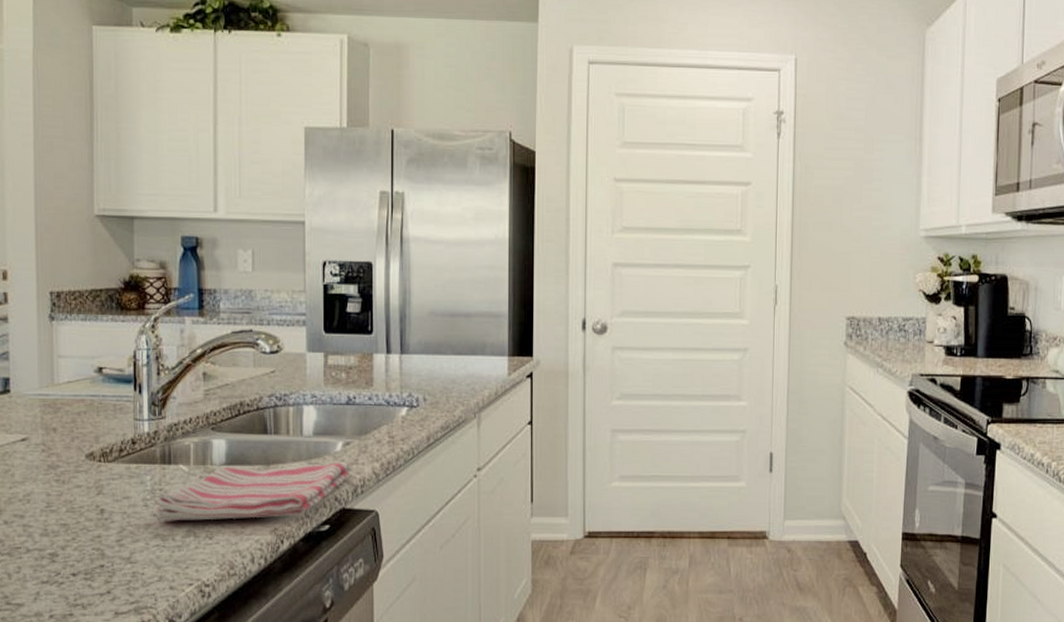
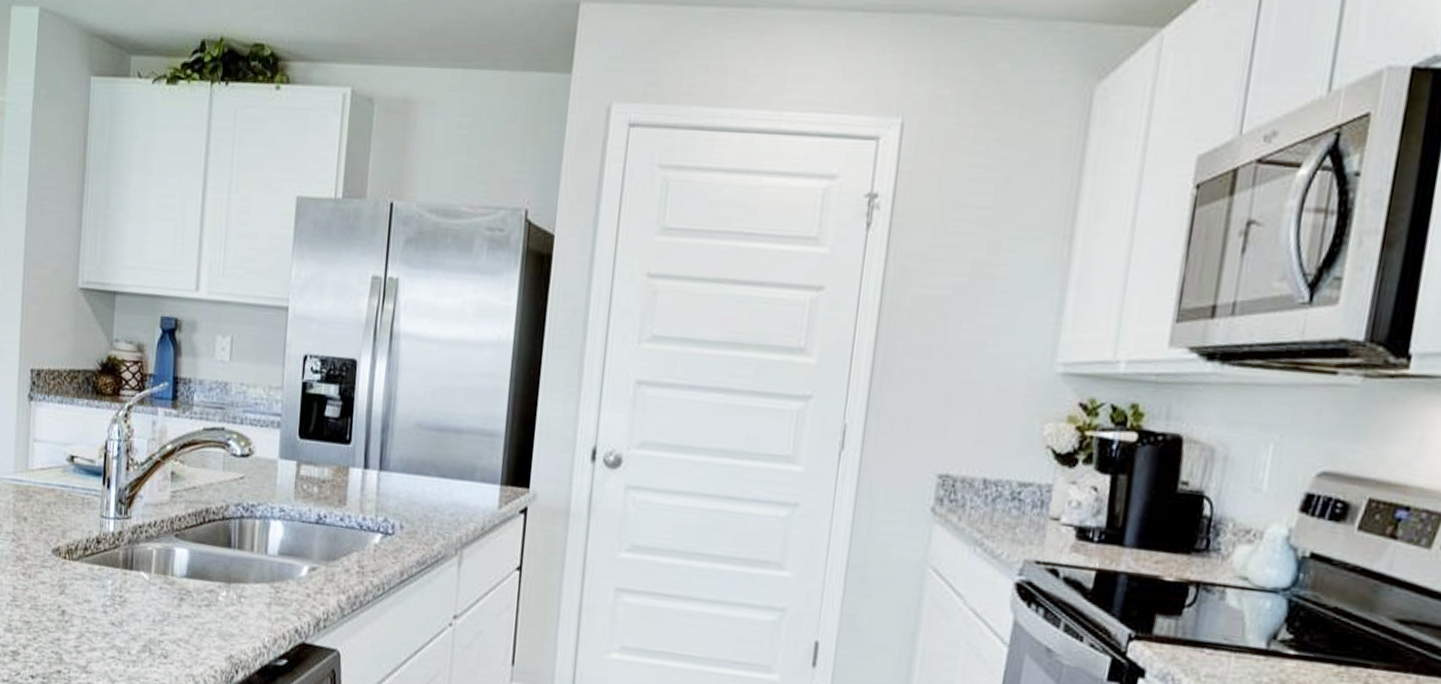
dish towel: present [155,462,351,521] -> none [114,580,315,645]

